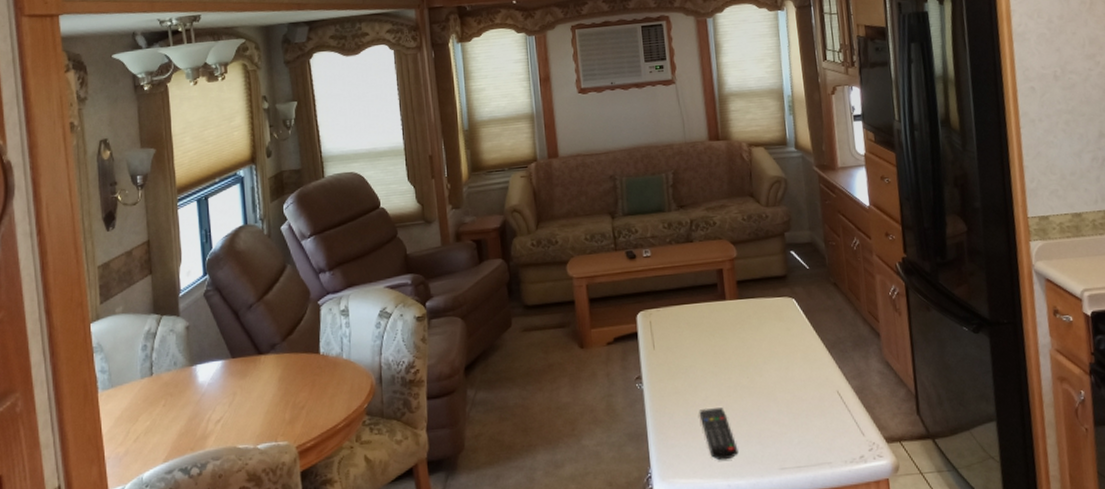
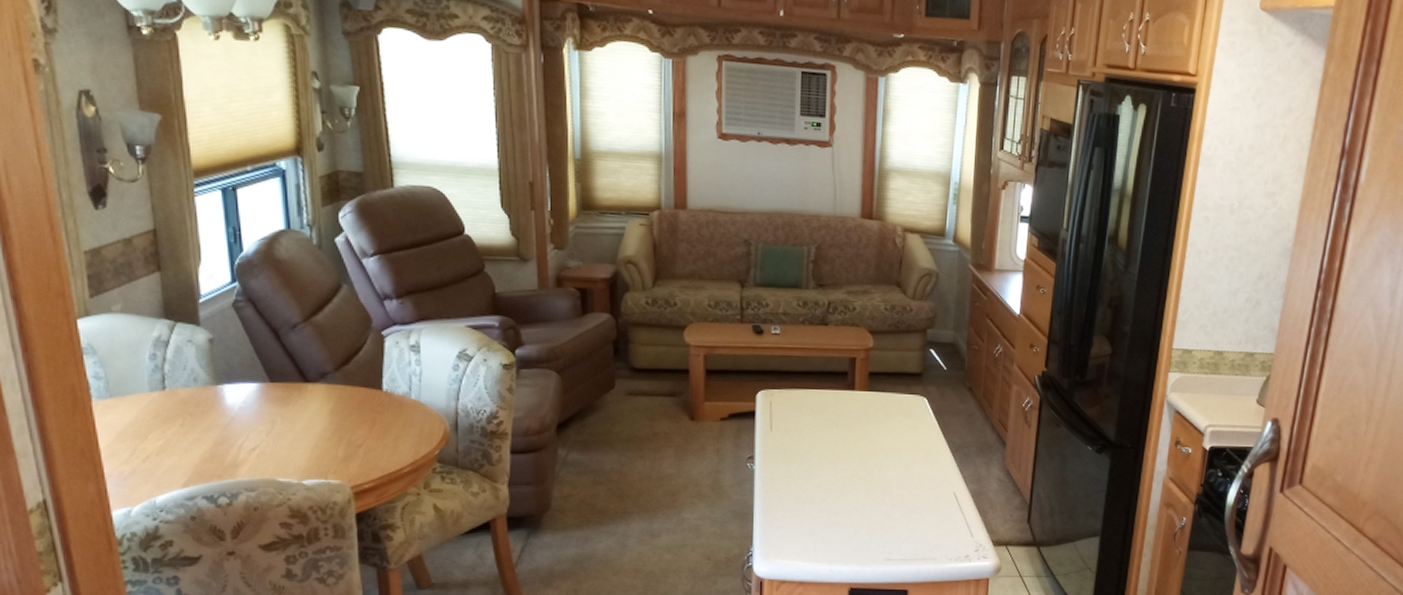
remote control: present [699,407,739,461] -> none [810,496,846,546]

